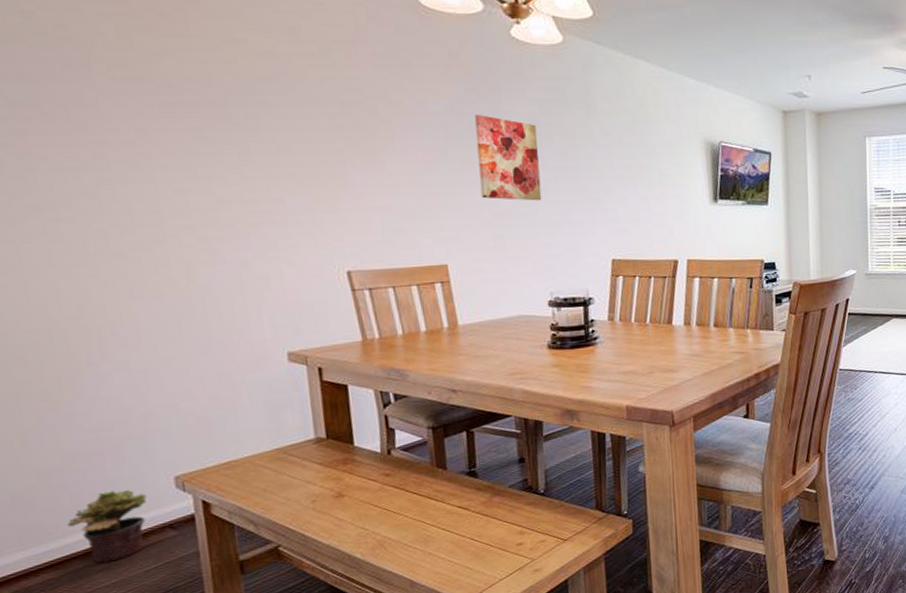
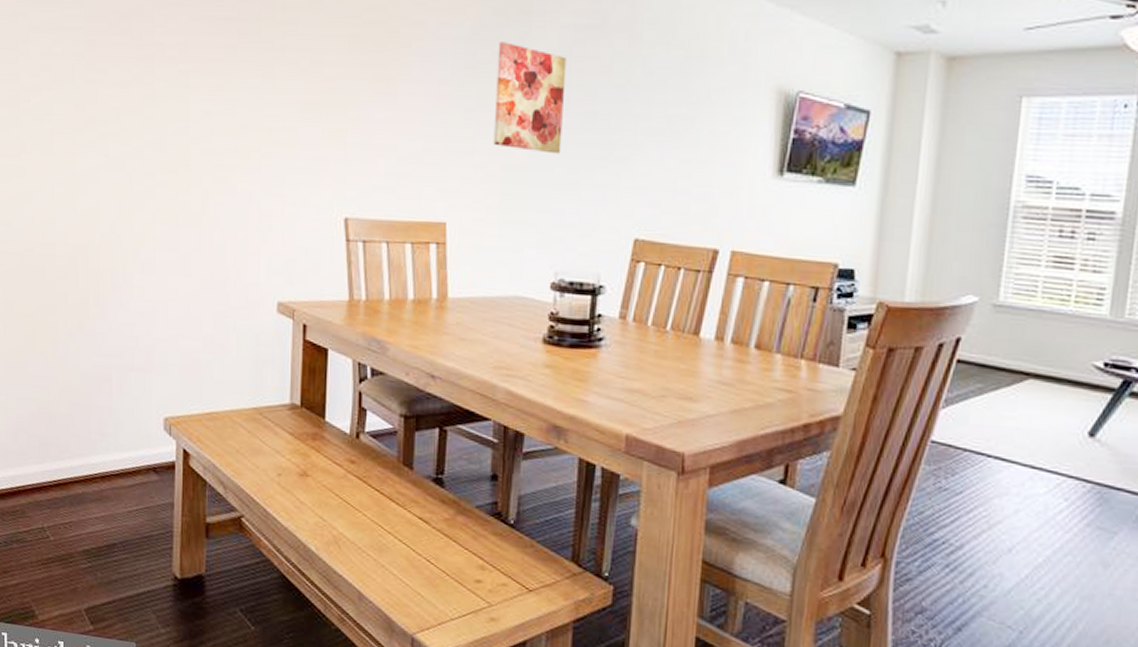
potted plant: present [67,489,148,563] -> none [75,420,140,494]

